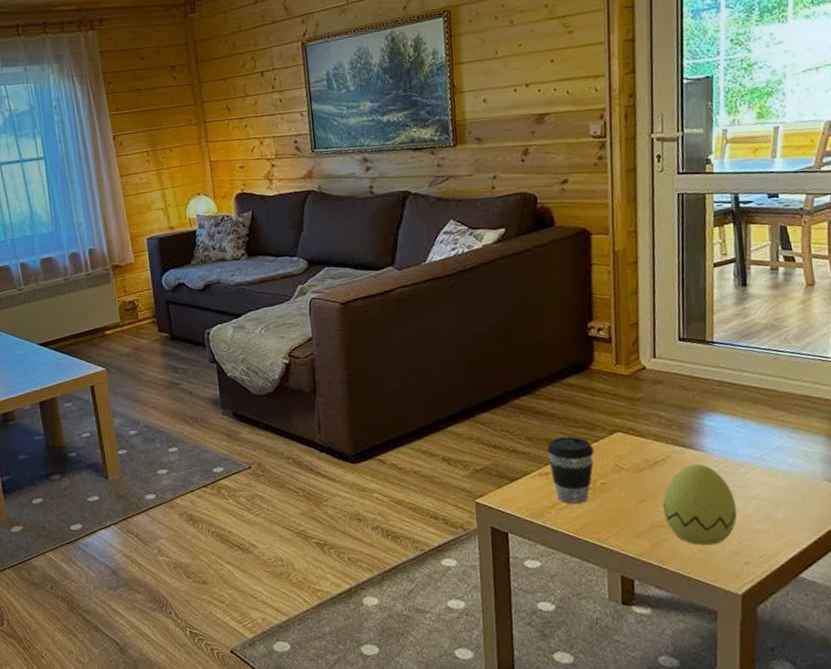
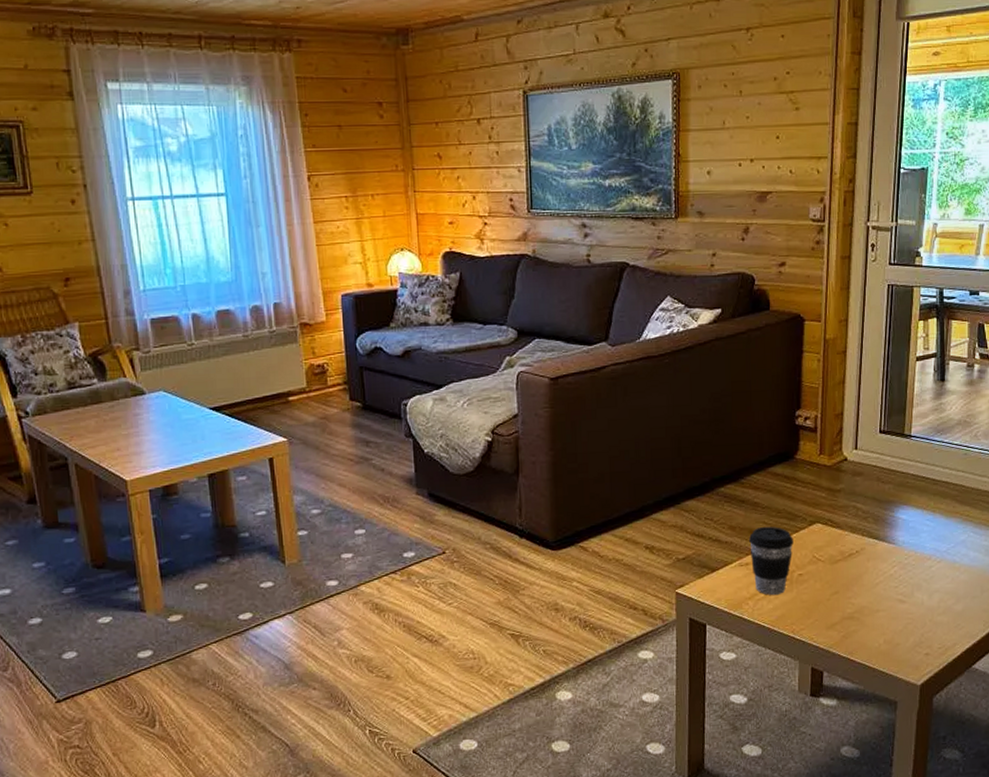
decorative egg: present [662,463,737,546] -> none [854,556,922,638]

